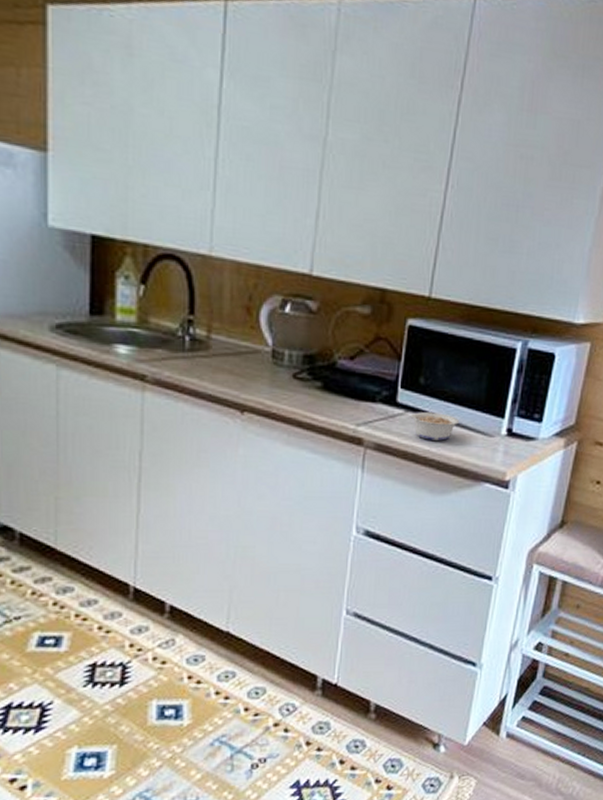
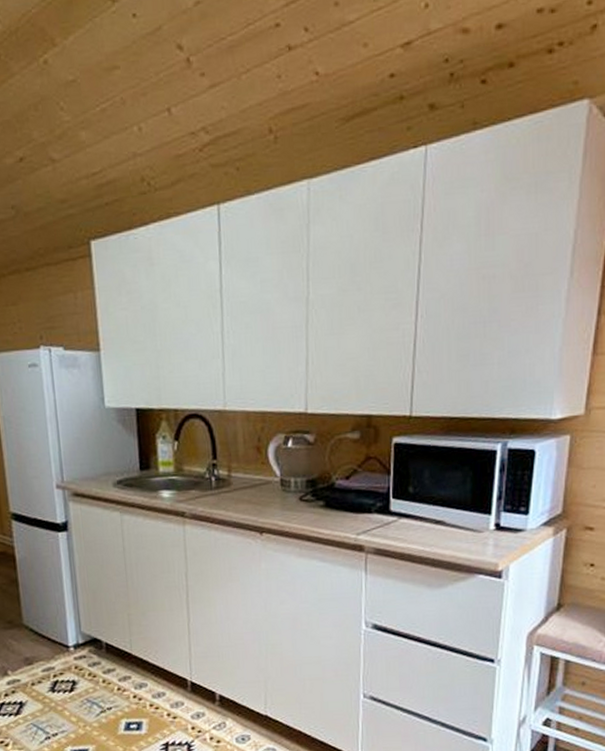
legume: present [403,412,460,441] -> none [397,516,449,541]

